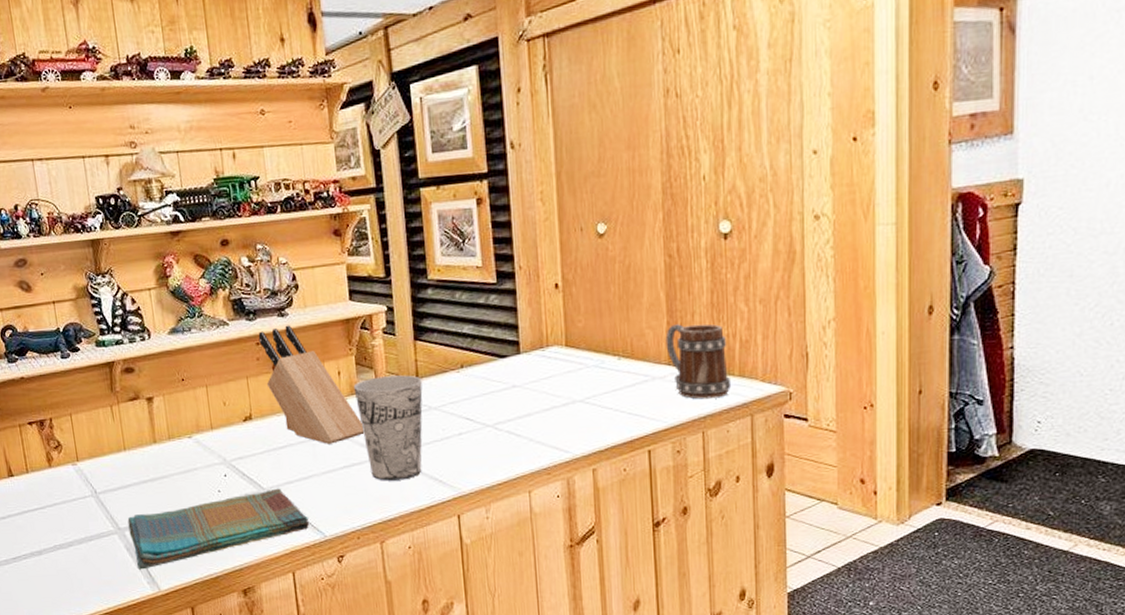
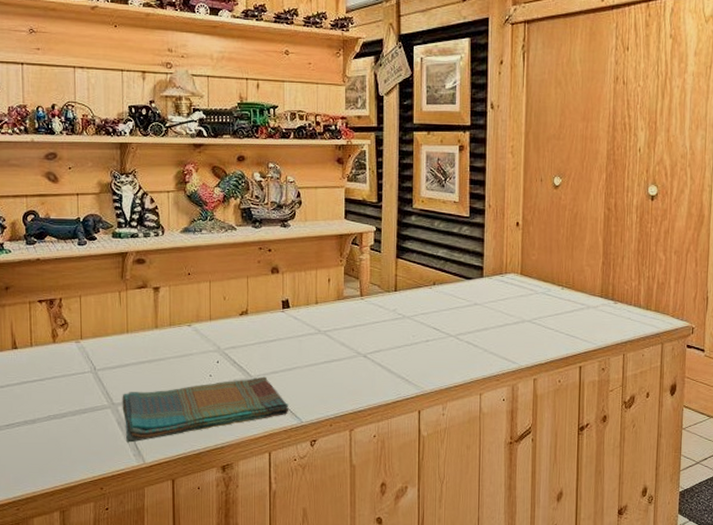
knife block: present [258,325,365,444] -> none [261,235,346,341]
cup: present [353,375,423,481] -> none [340,286,399,377]
mug: present [665,324,732,400] -> none [600,265,649,328]

